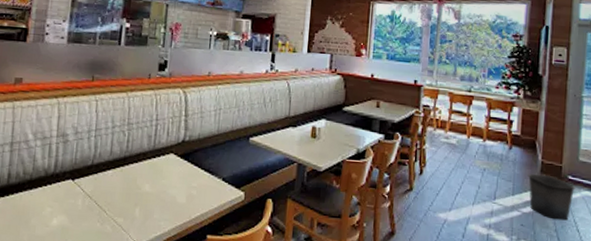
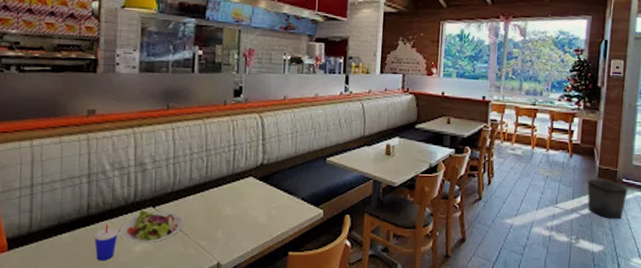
beverage cup: none [12,195,37,233] -> present [94,224,119,261]
salad plate: none [37,182,103,217] -> present [119,210,185,243]

